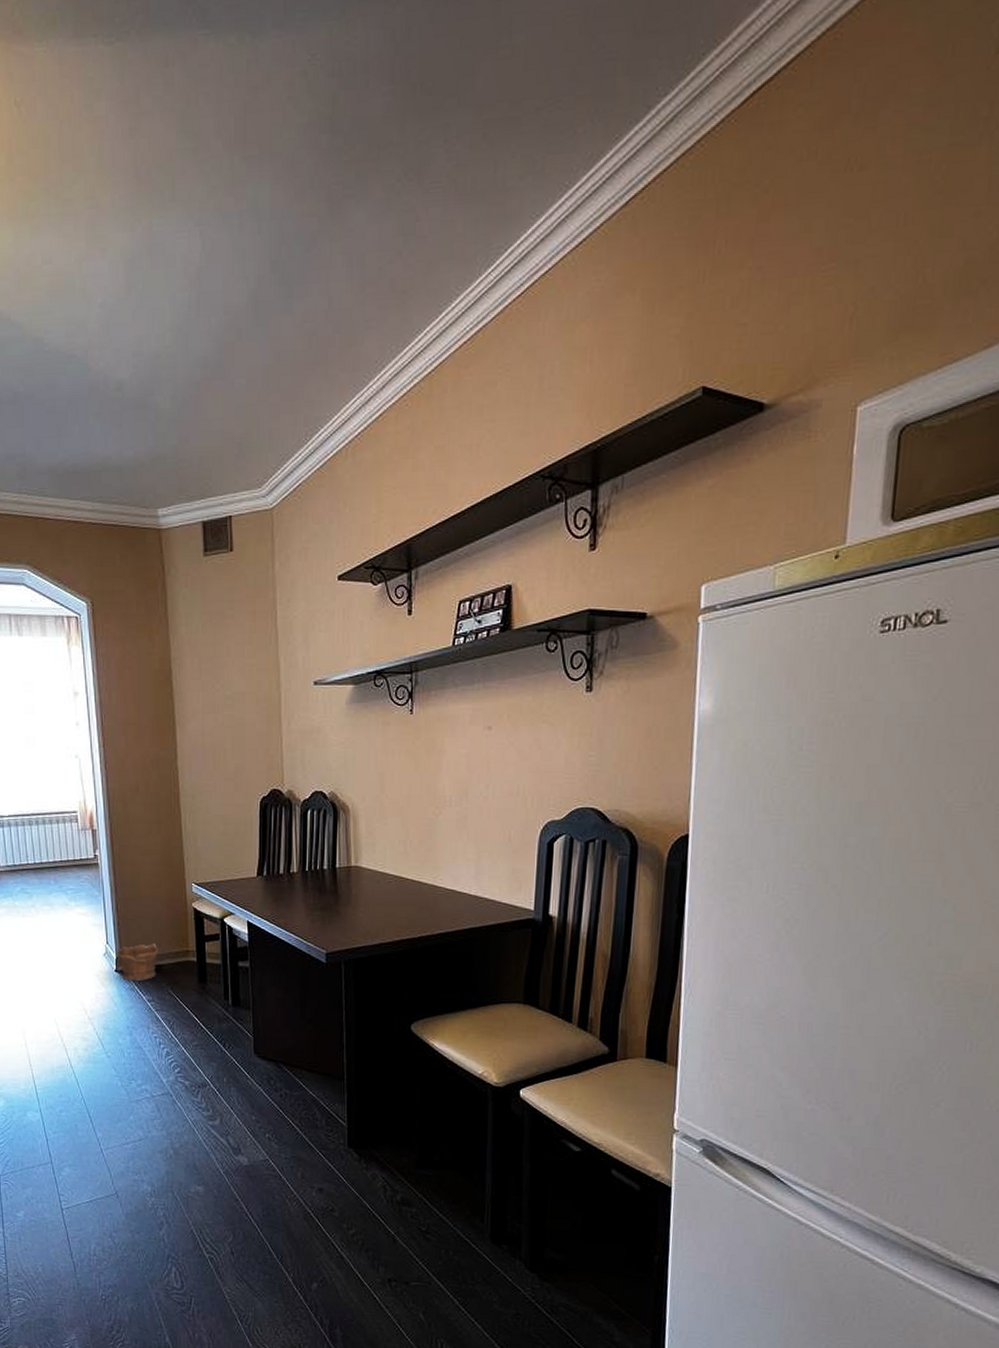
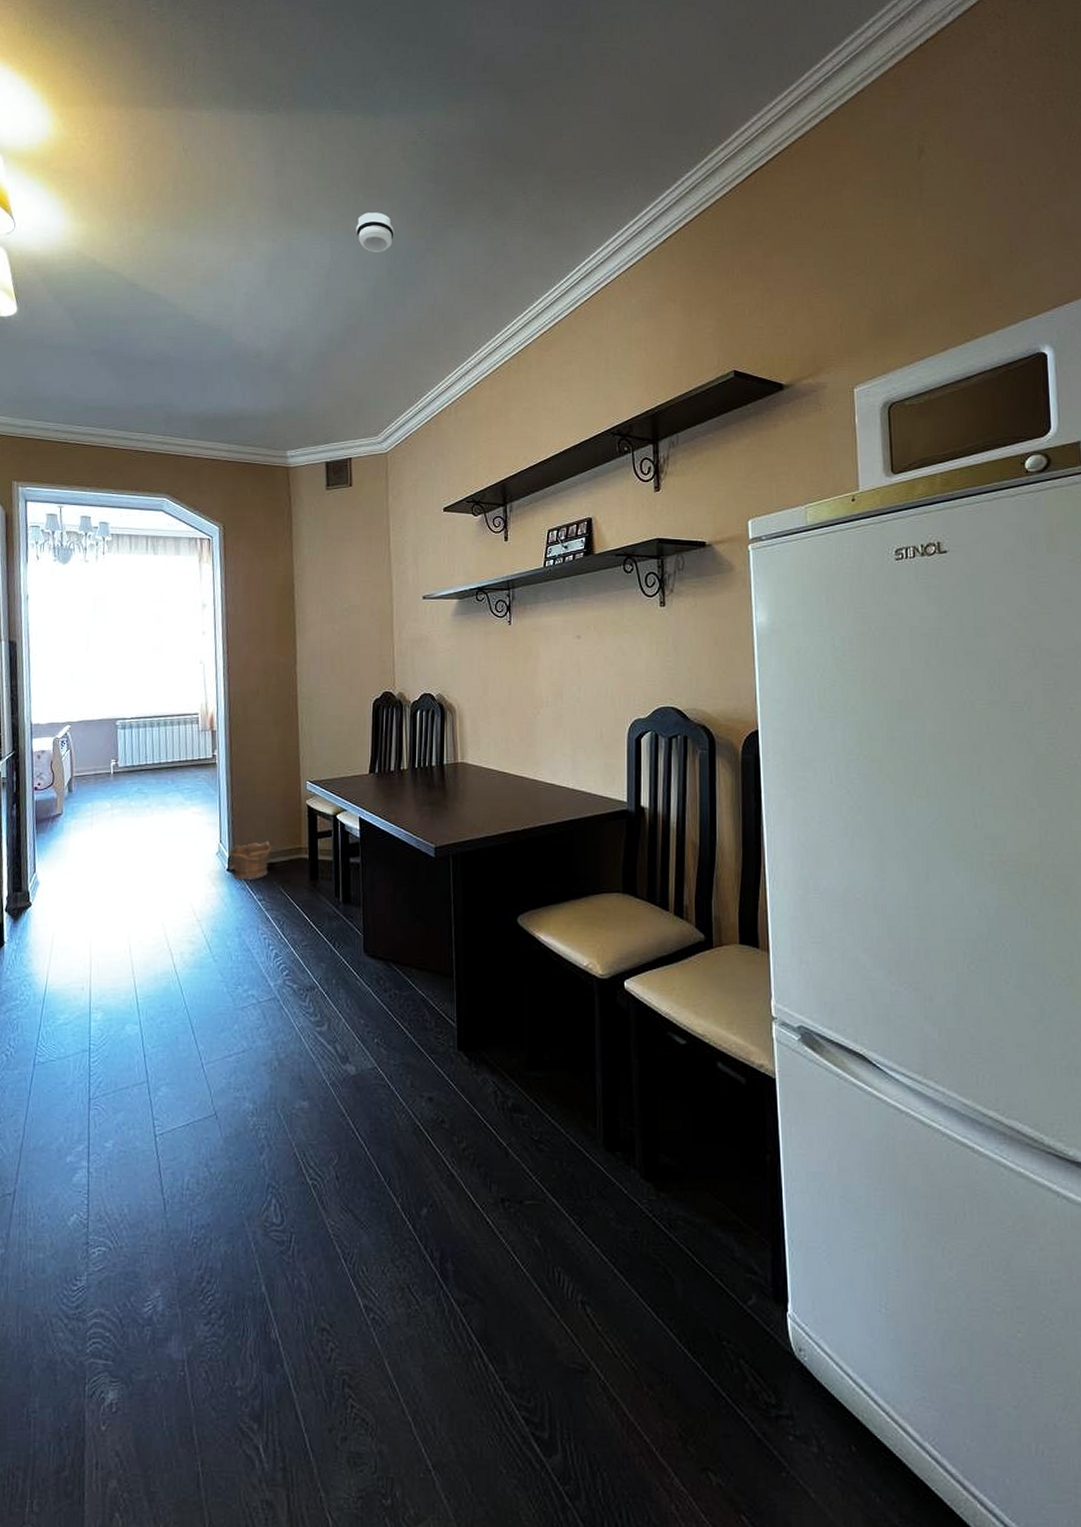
smoke detector: none [231,181,279,240] -> present [356,212,394,253]

